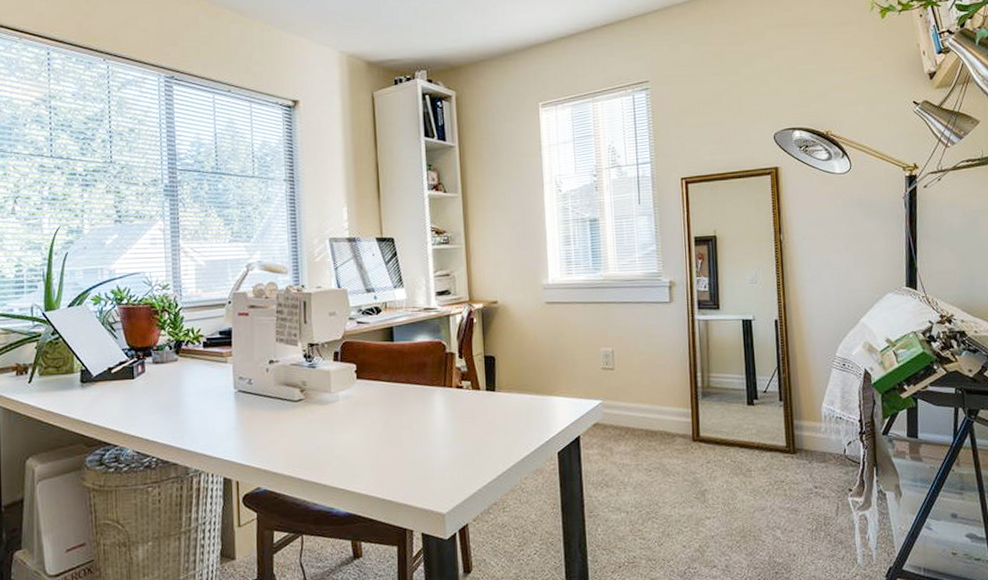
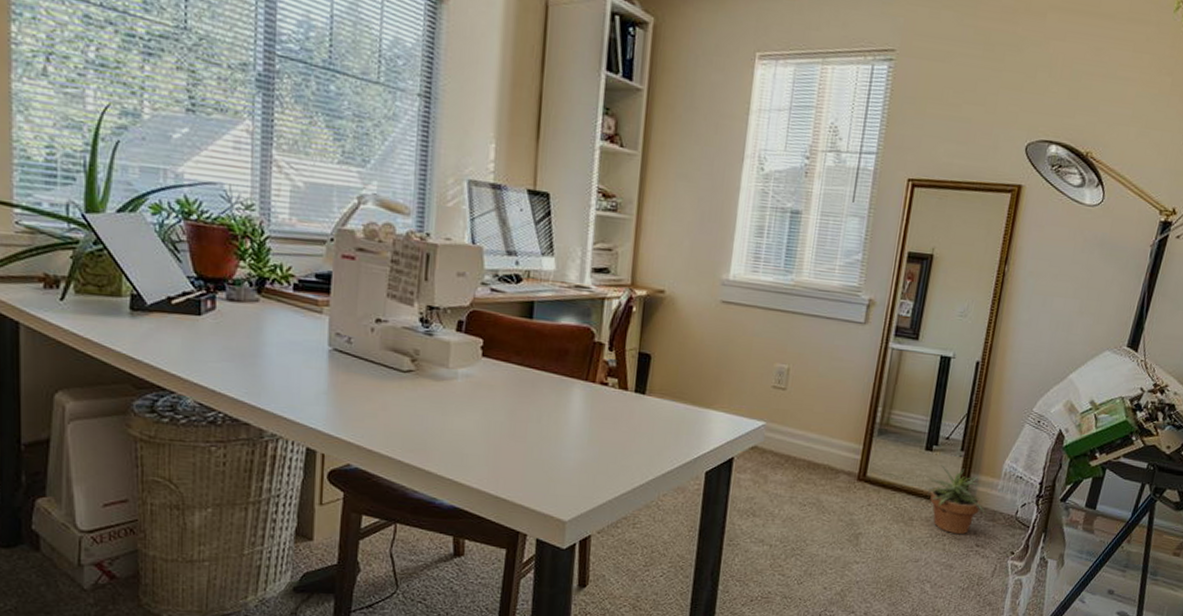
potted plant: none [754,417,818,480] -> present [925,465,987,535]

